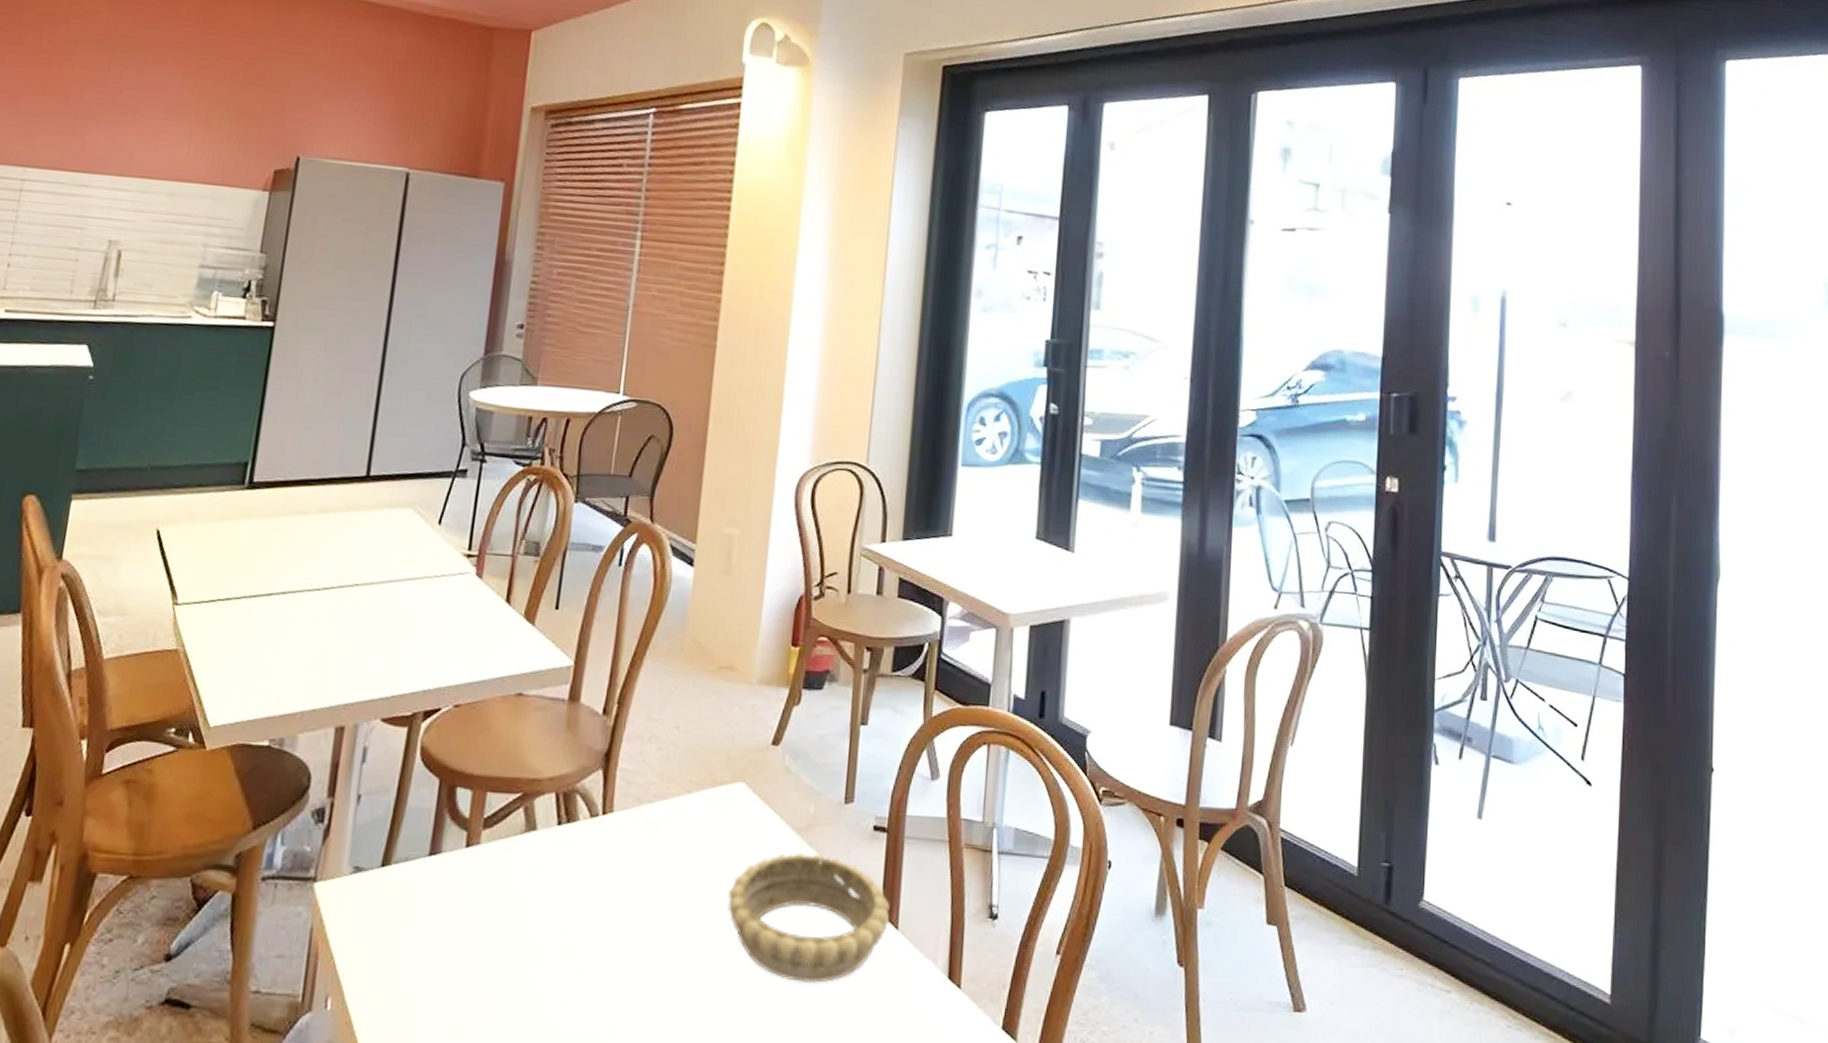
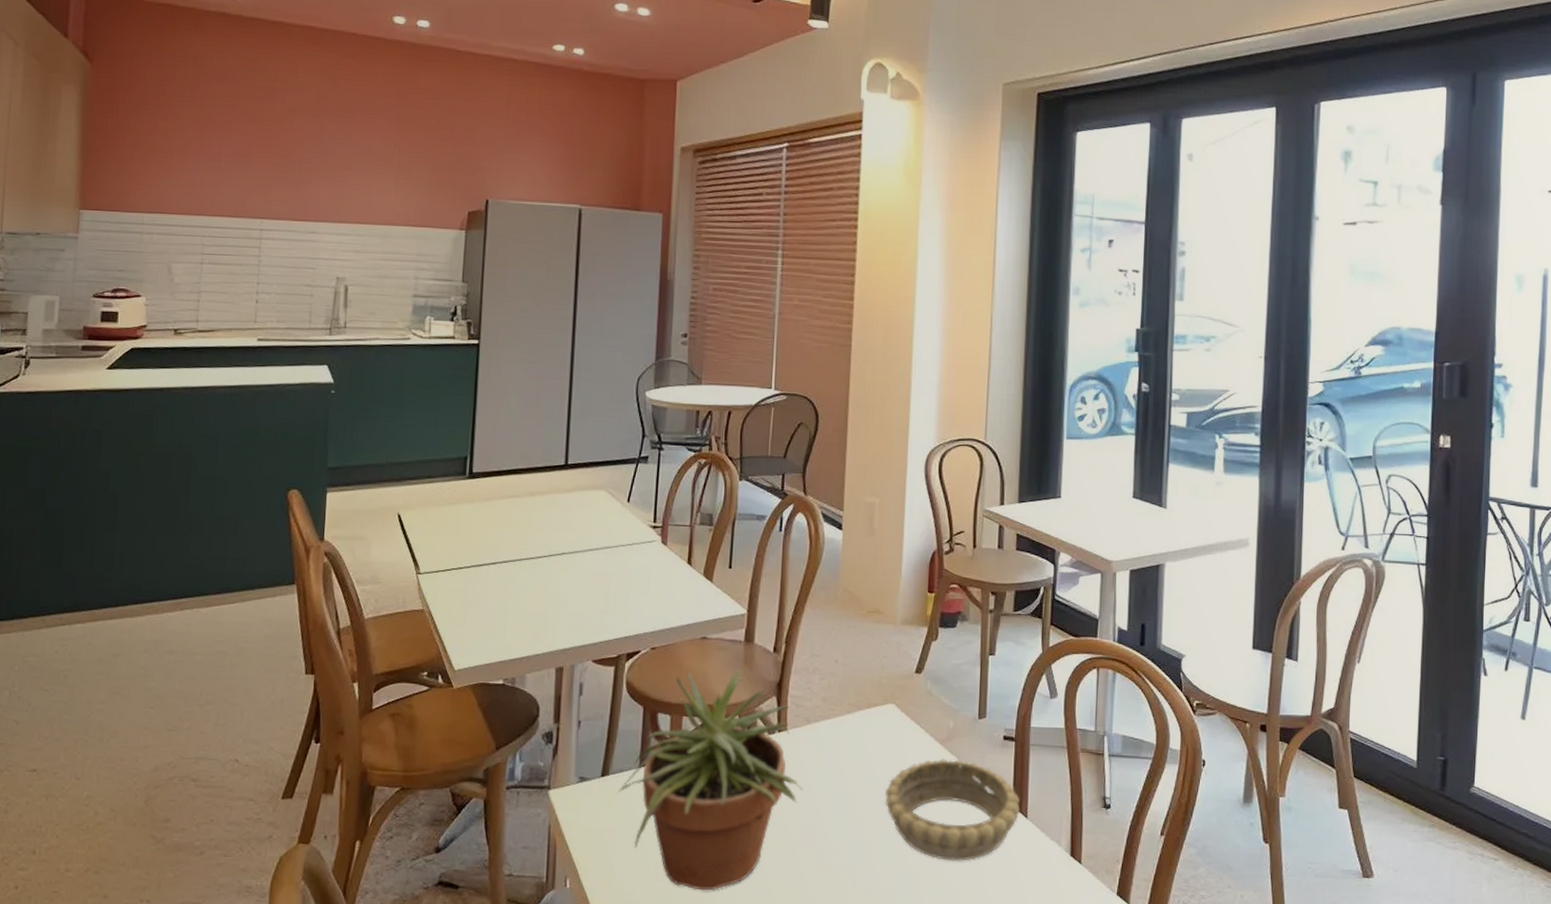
potted plant: none [401,734,629,1016] -> present [619,669,803,891]

